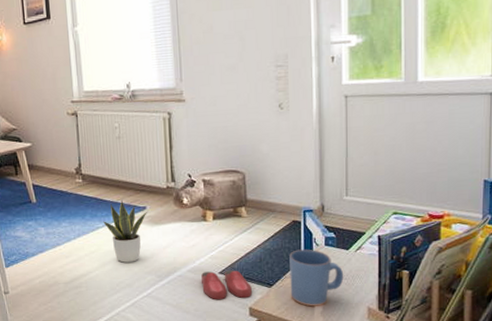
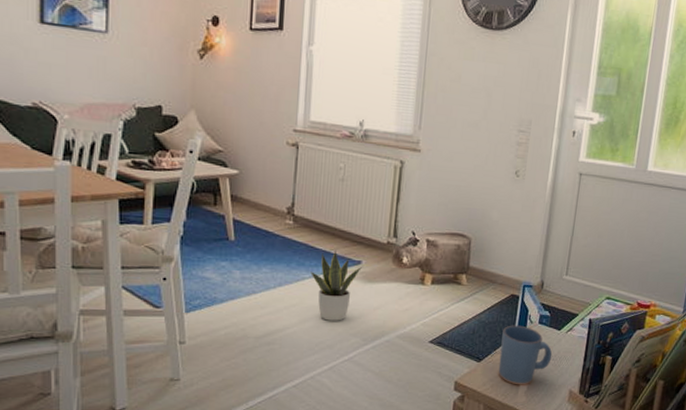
slippers: present [201,270,252,300] -> none [409,339,461,371]

